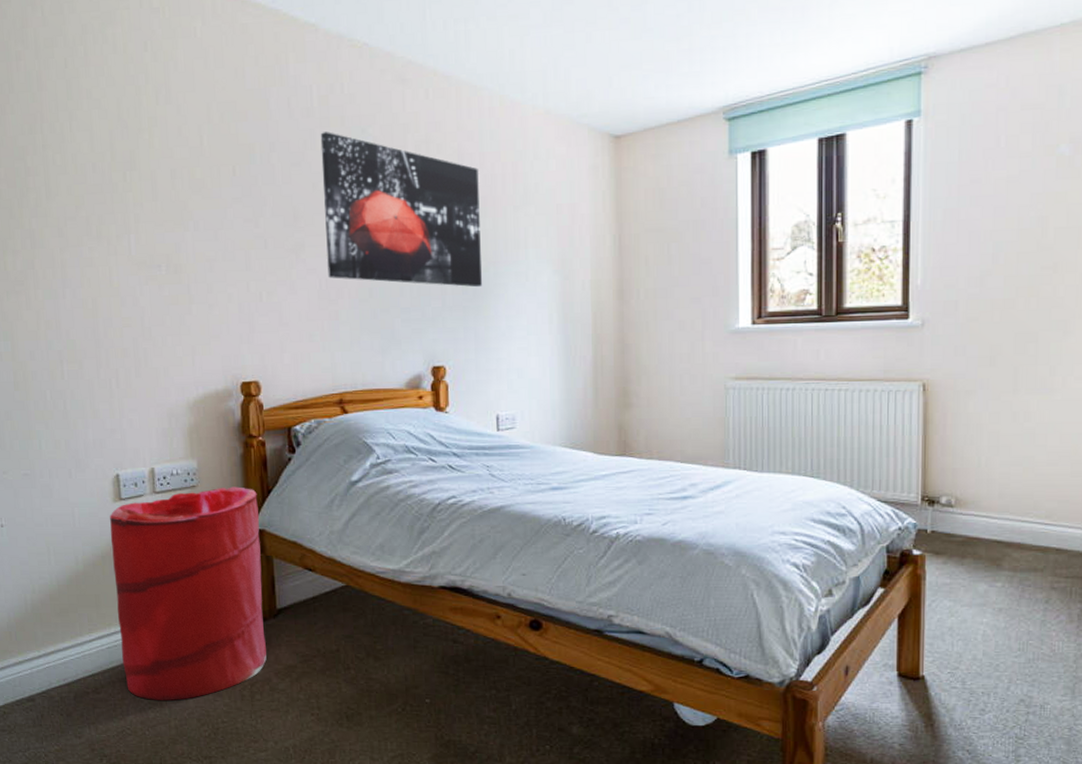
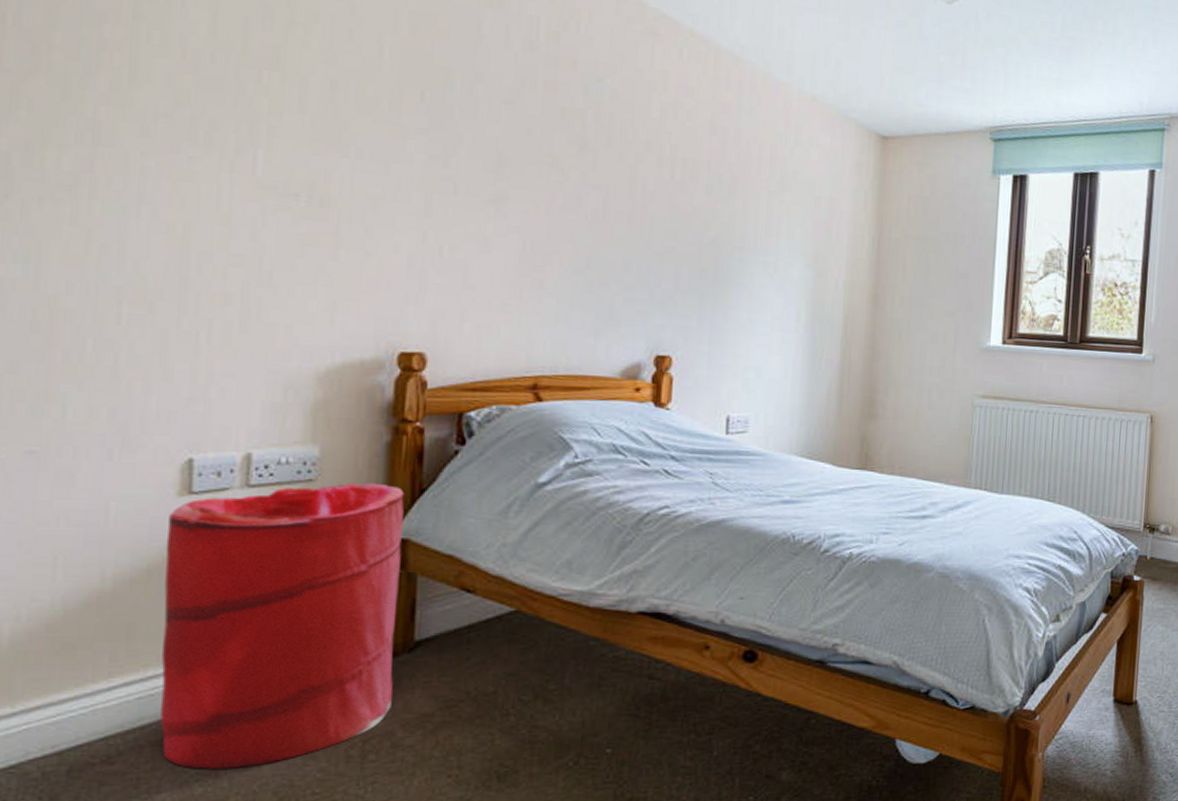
wall art: present [320,132,482,288] -> none [535,72,732,273]

